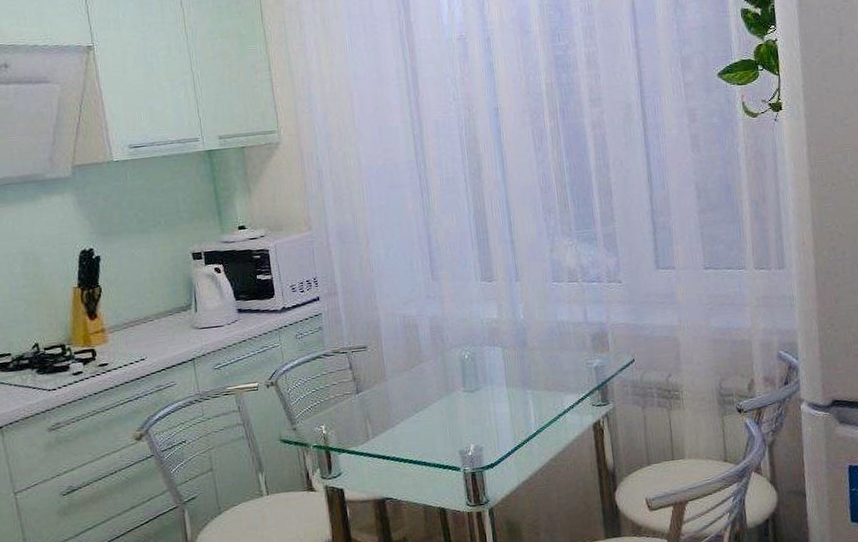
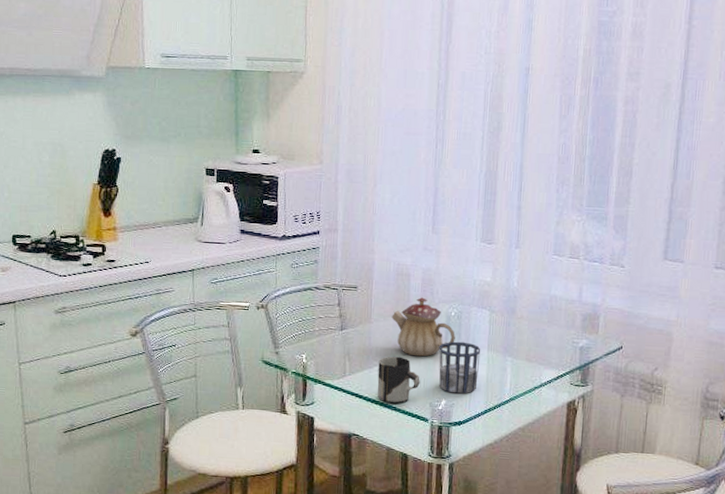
cup: none [400,409,446,459] -> present [377,356,420,404]
teapot: none [406,345,473,407] -> present [392,297,455,357]
cup: none [458,382,502,437] -> present [438,341,481,394]

